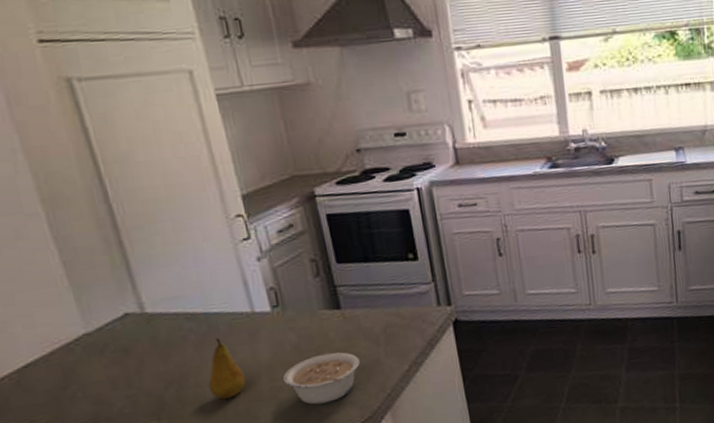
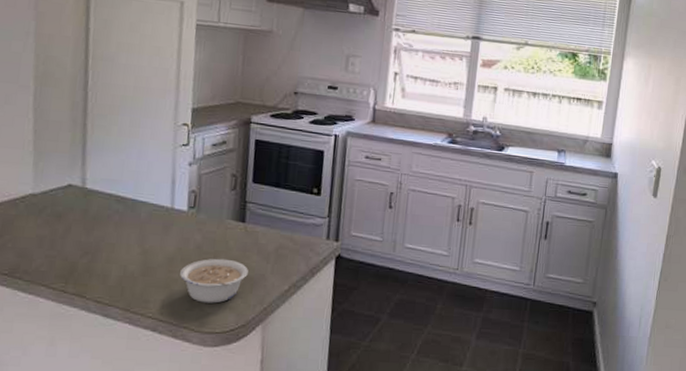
fruit: present [209,338,246,400] -> none [116,223,150,279]

